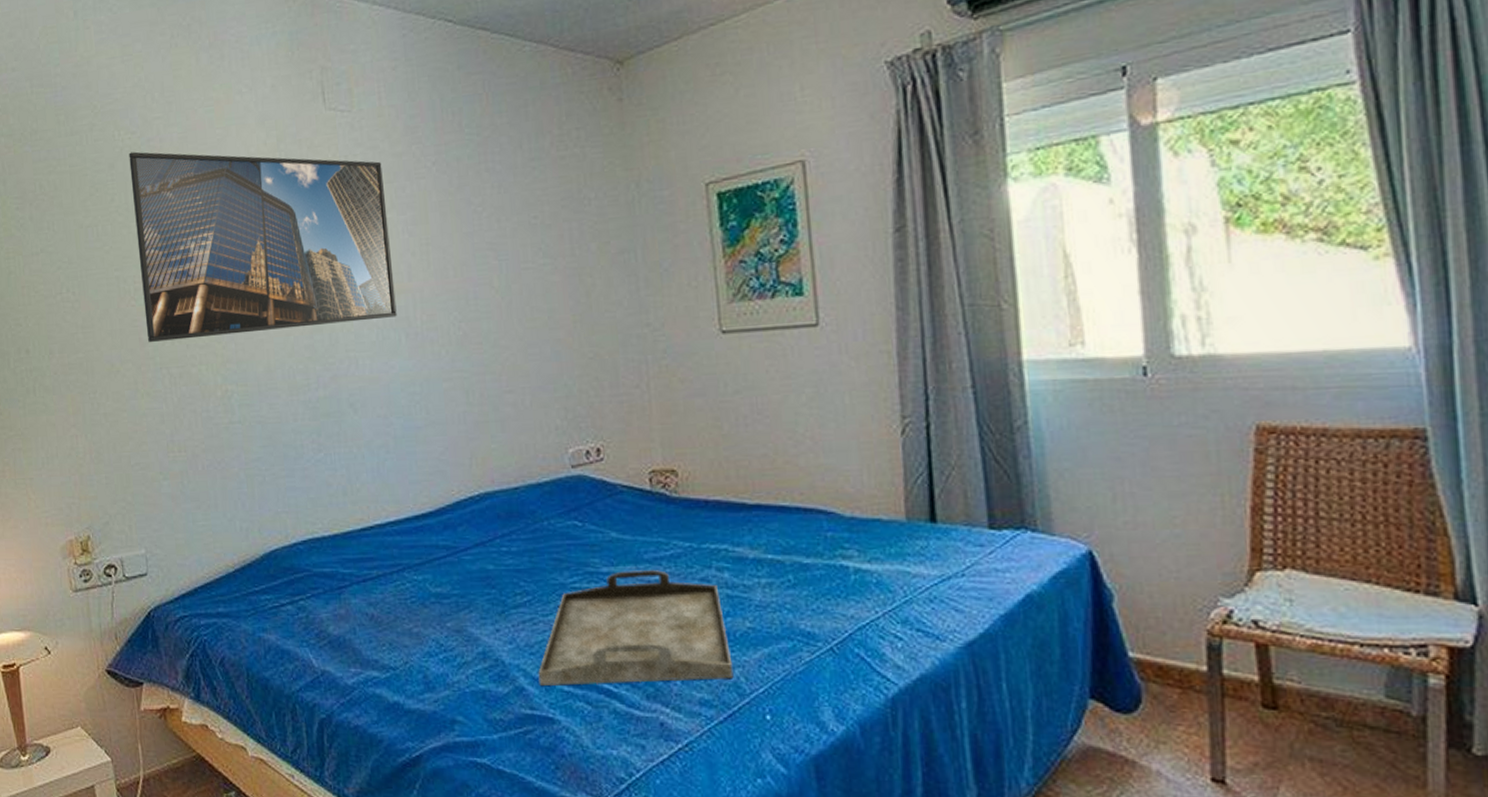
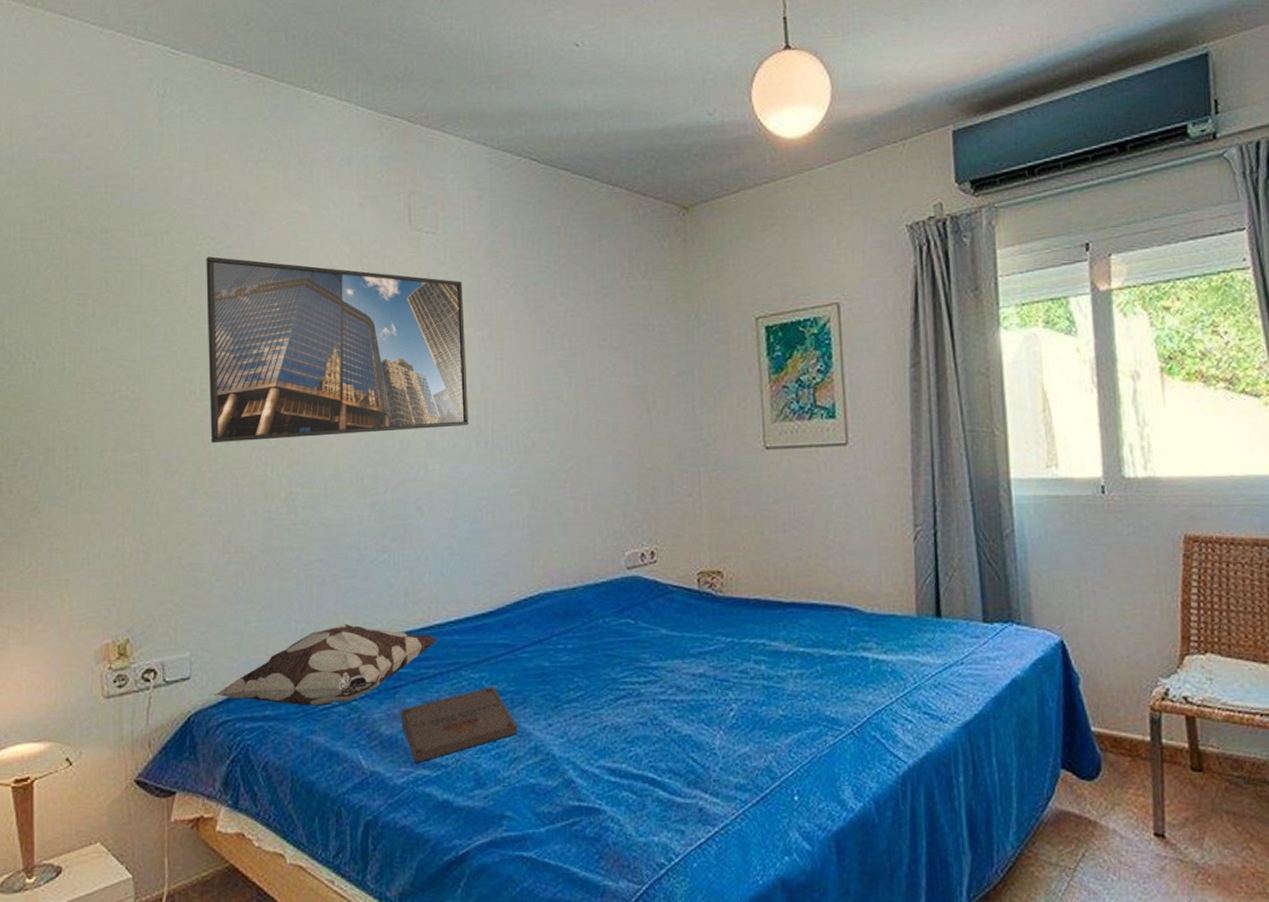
decorative pillow: none [170,522,379,604] -> present [214,623,438,706]
pizza box: none [347,588,465,664] -> present [401,685,518,763]
serving tray: present [538,570,734,686] -> none [587,664,767,777]

